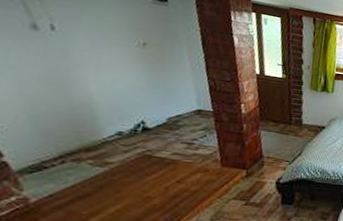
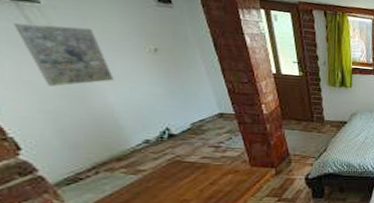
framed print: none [11,10,100,73] -> present [13,23,115,87]

